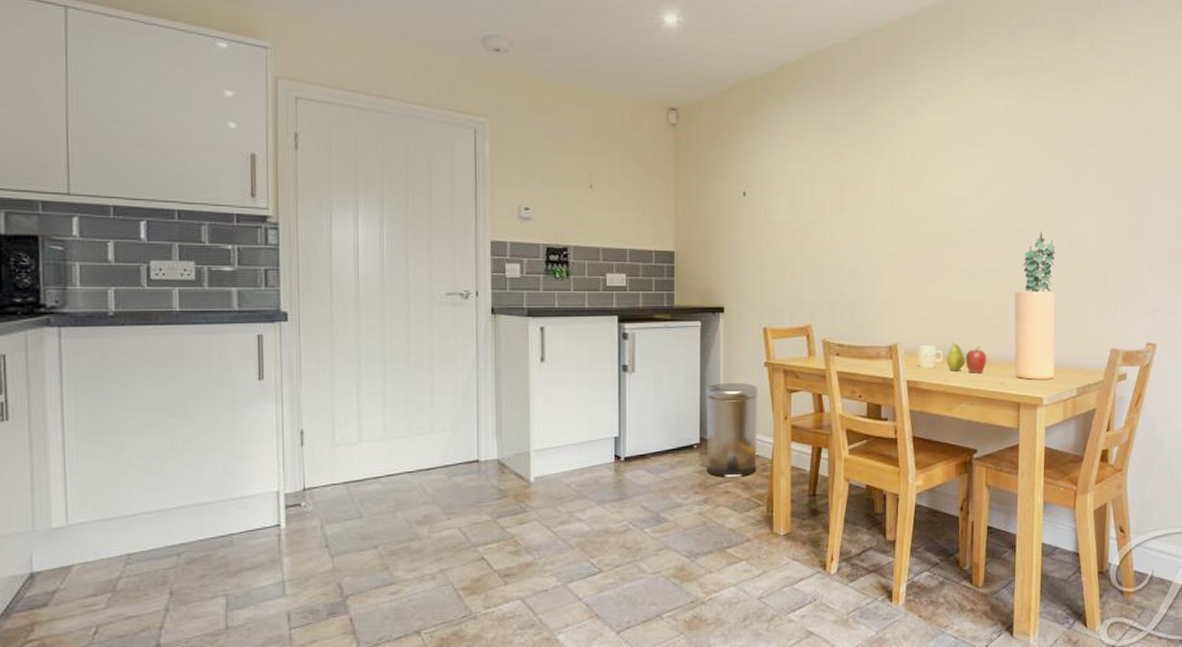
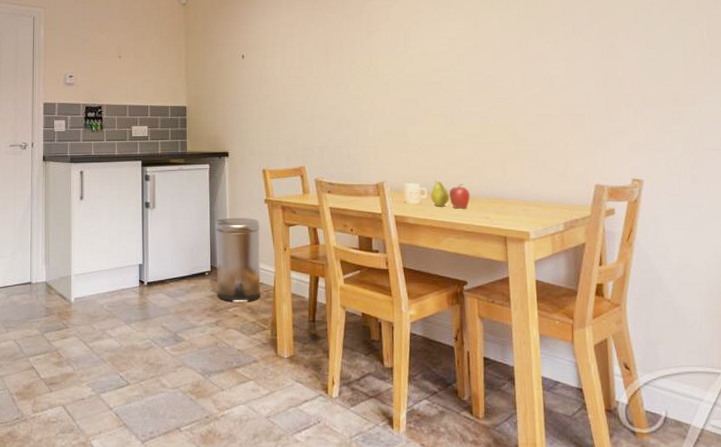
vase: present [1014,231,1056,380] -> none [492,77,539,215]

